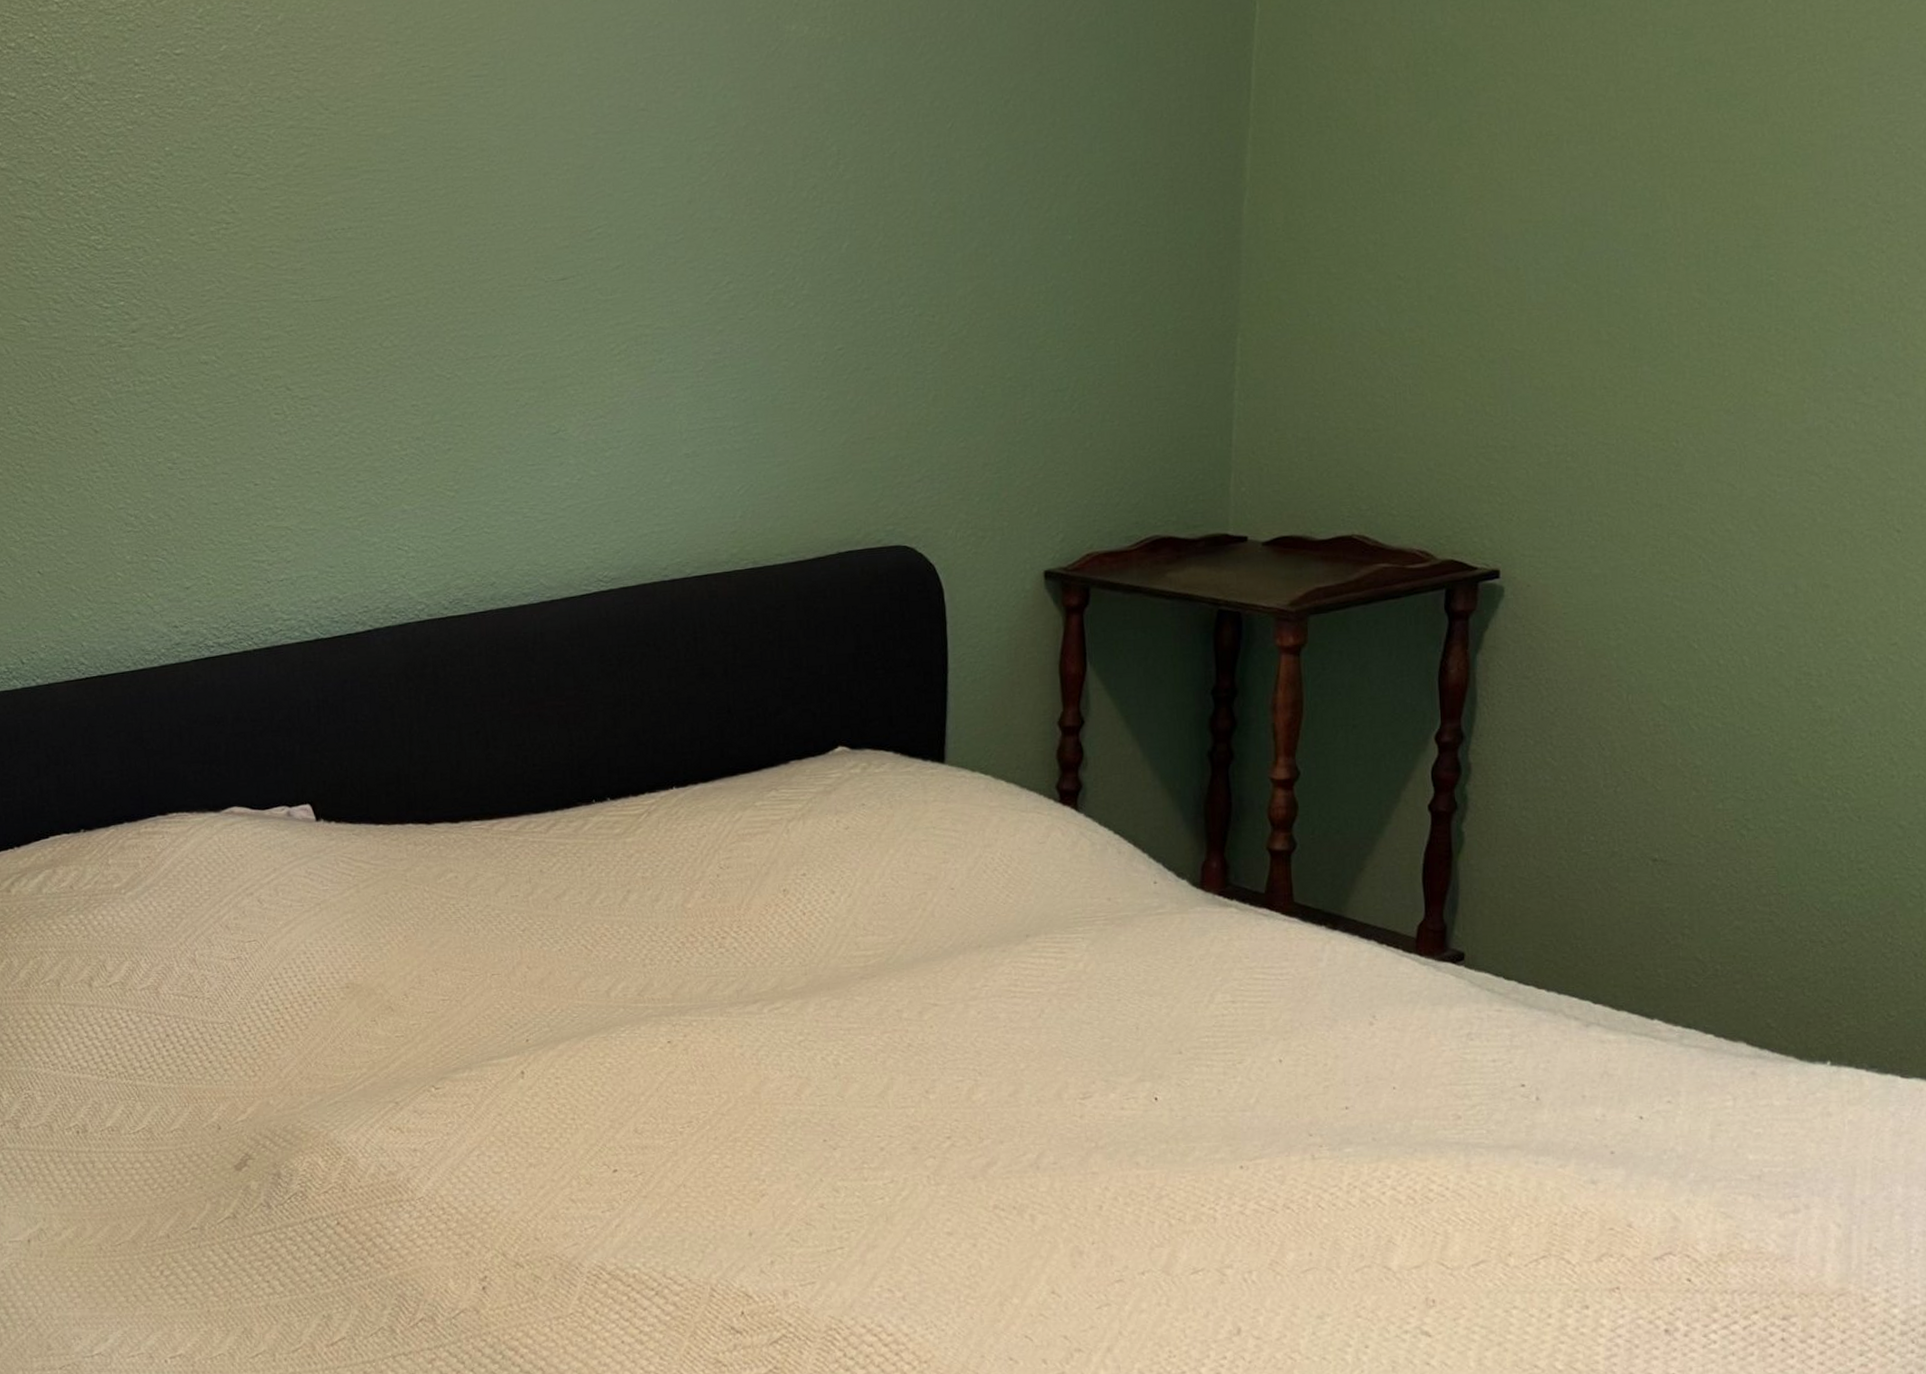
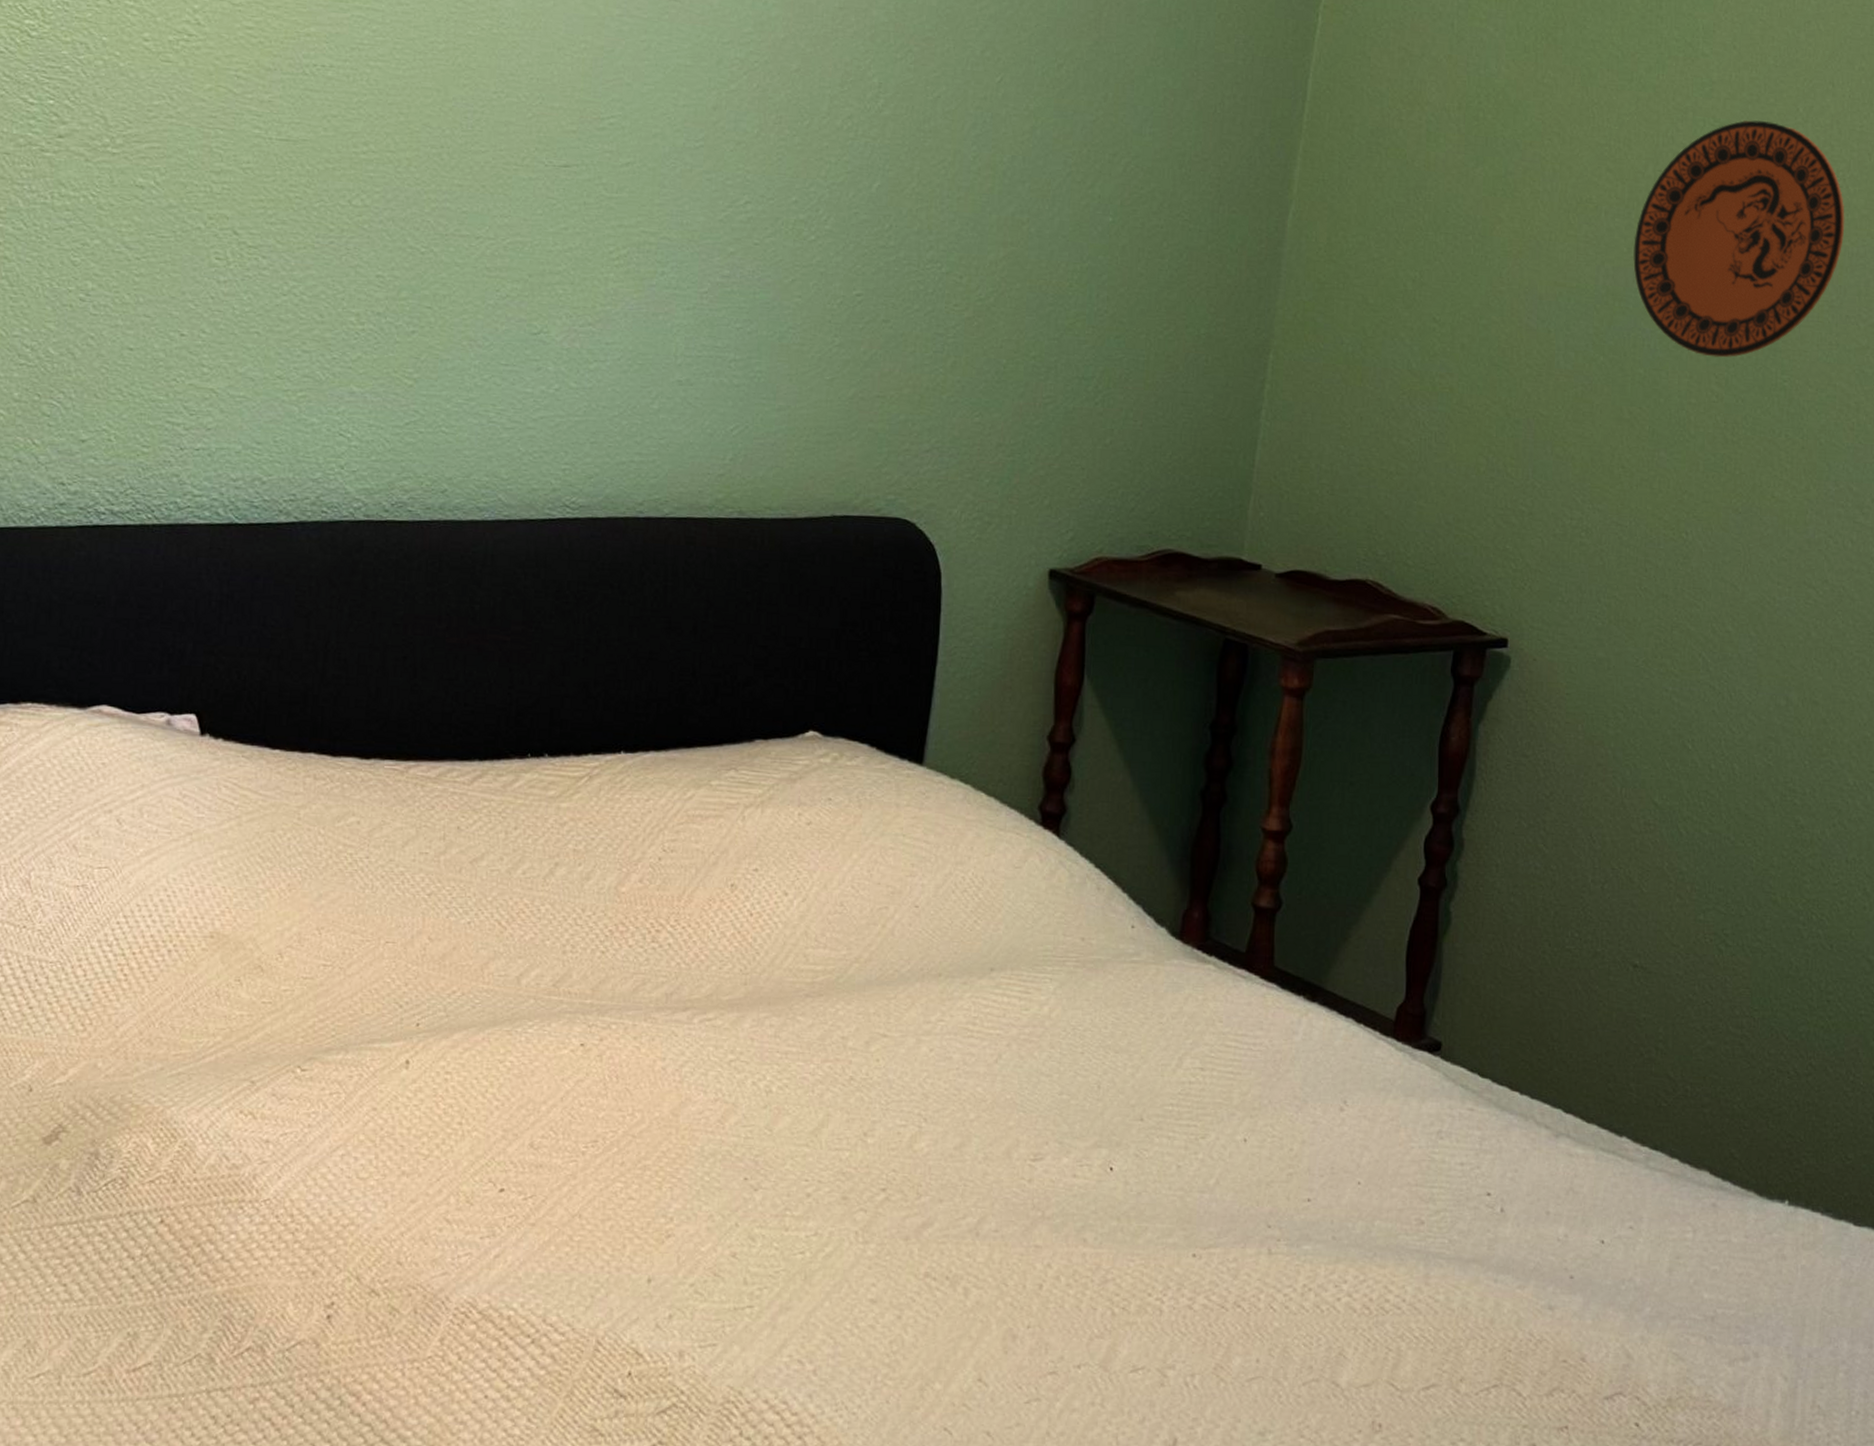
decorative plate: none [1599,19,1826,265] -> present [1633,120,1845,358]

